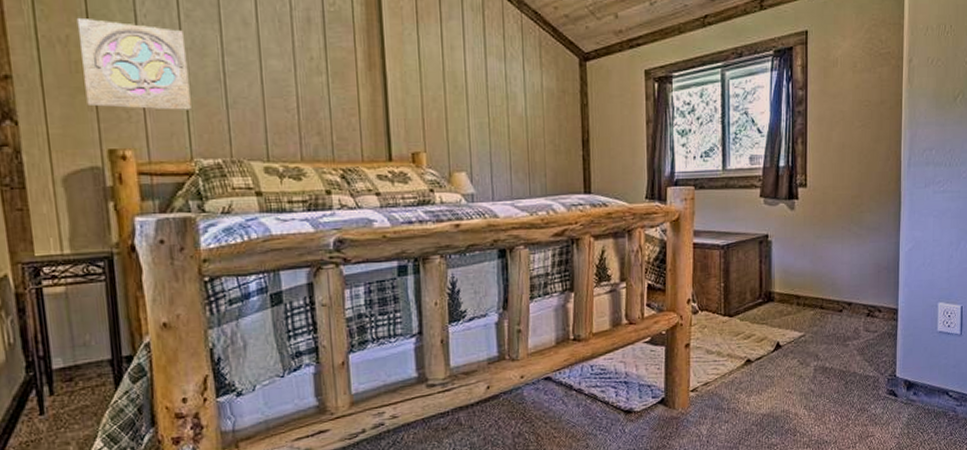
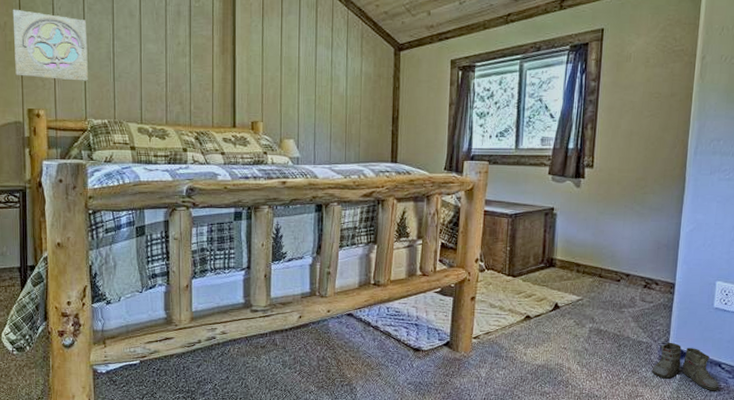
boots: none [879,373,948,422] -> present [651,342,719,391]

